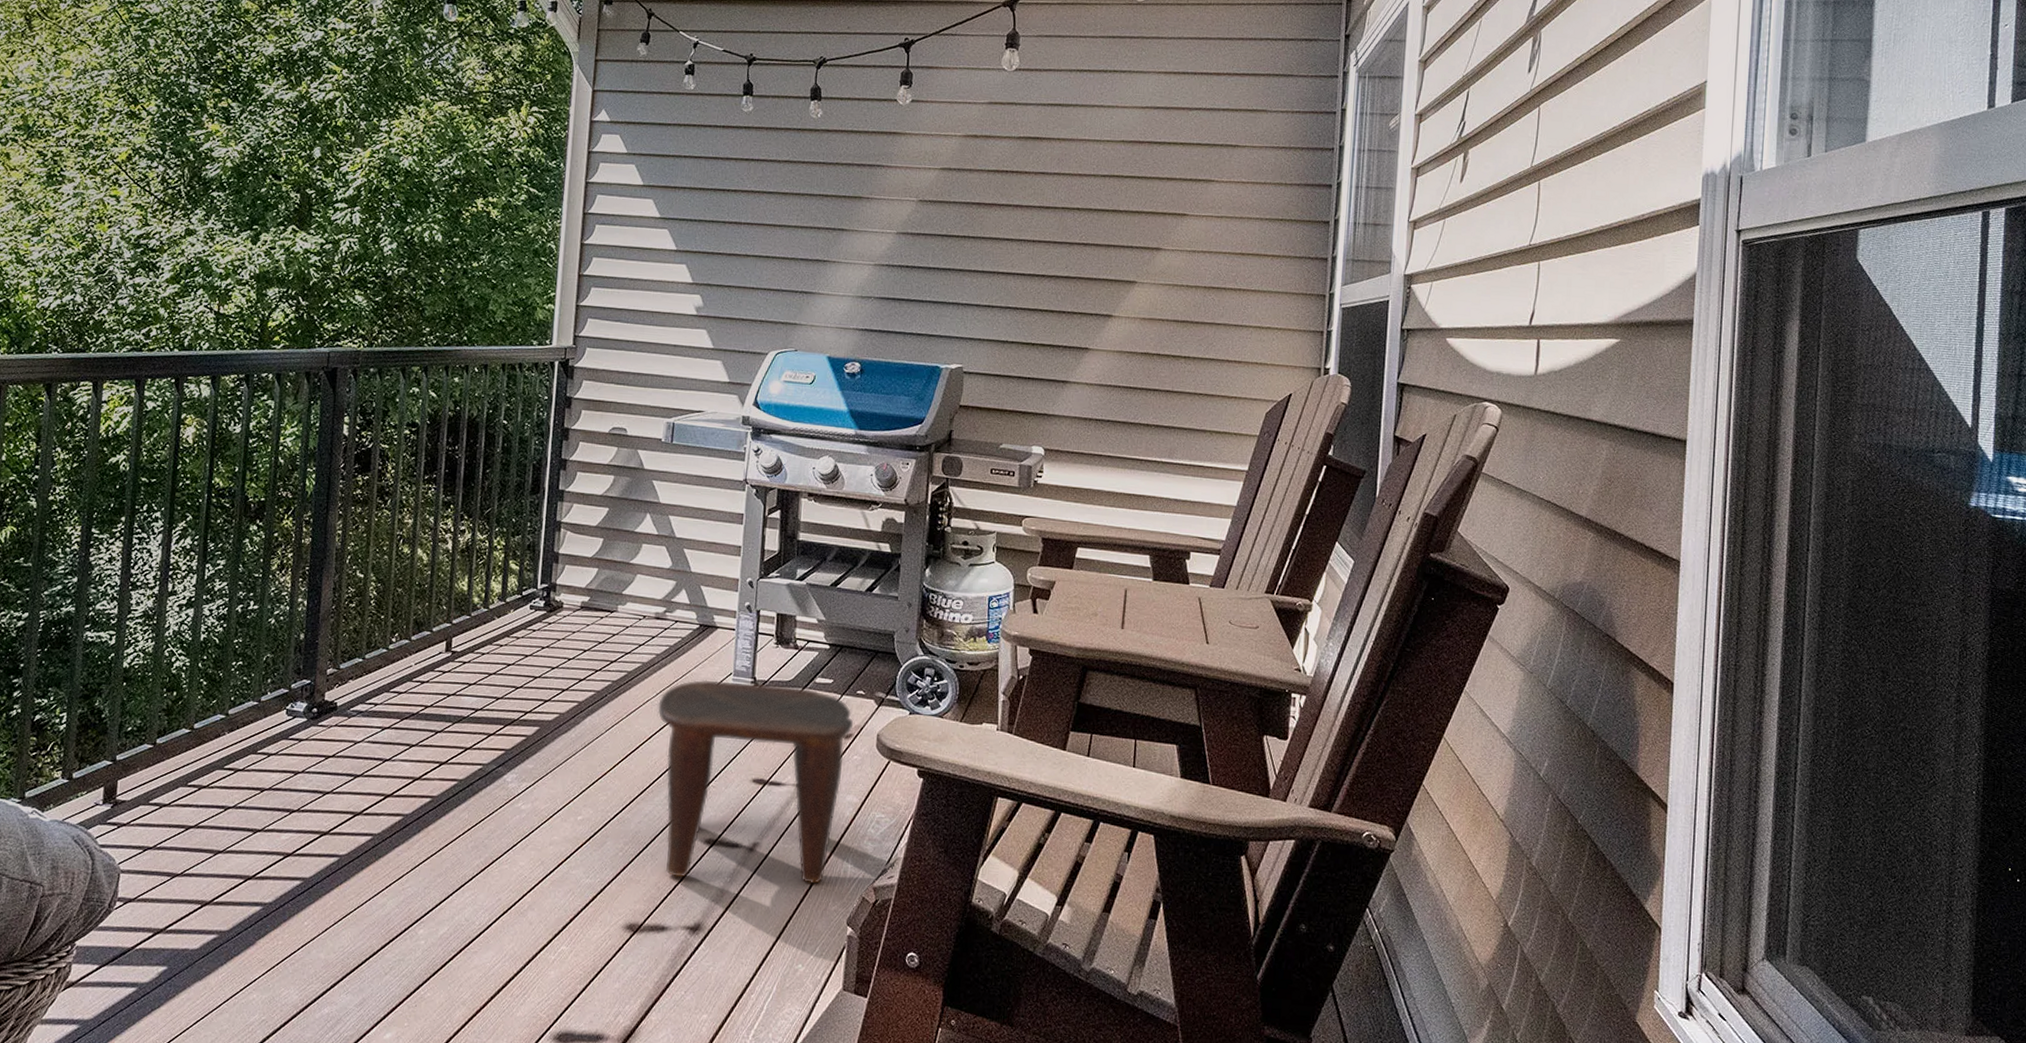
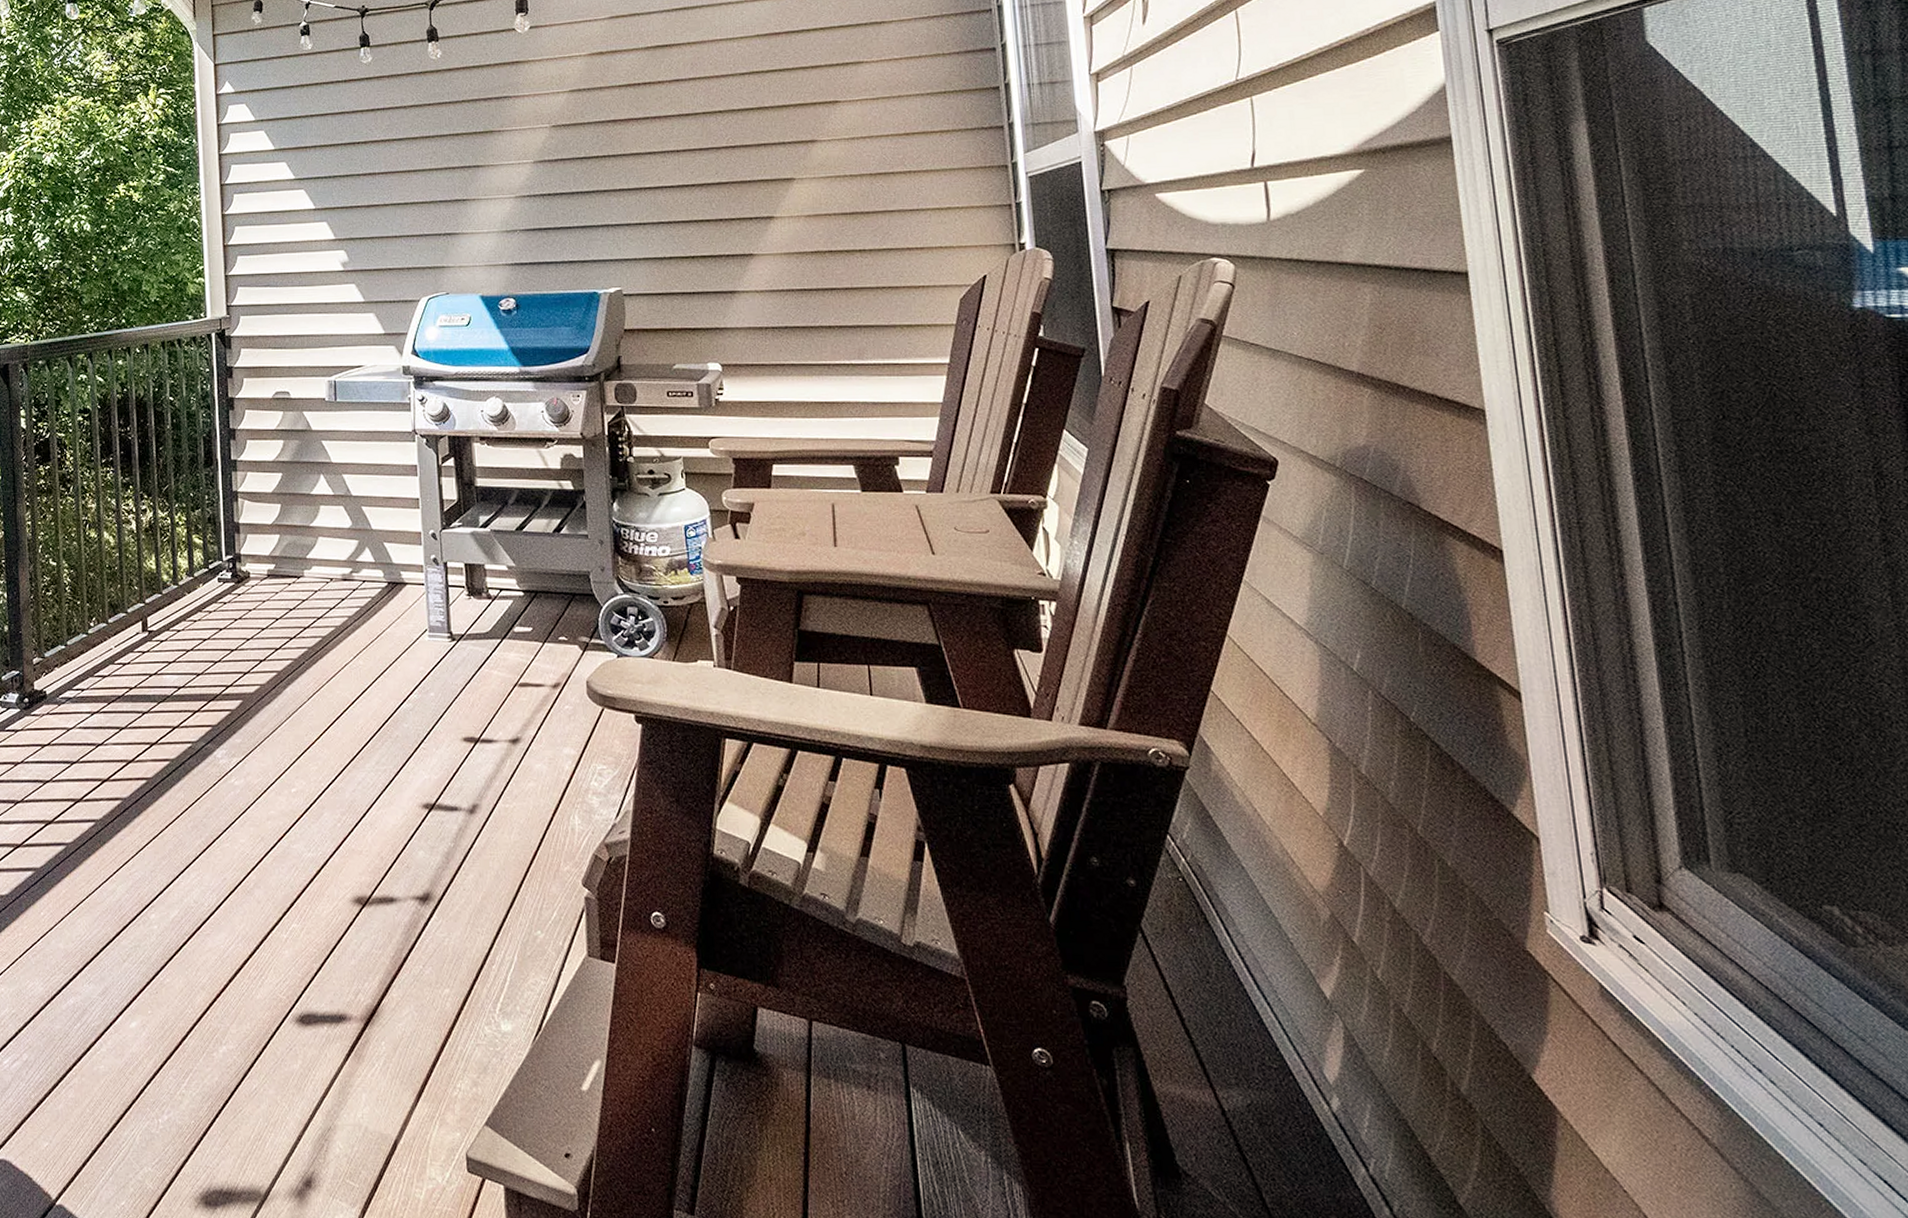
stool: present [657,679,854,884] -> none [357,637,560,846]

